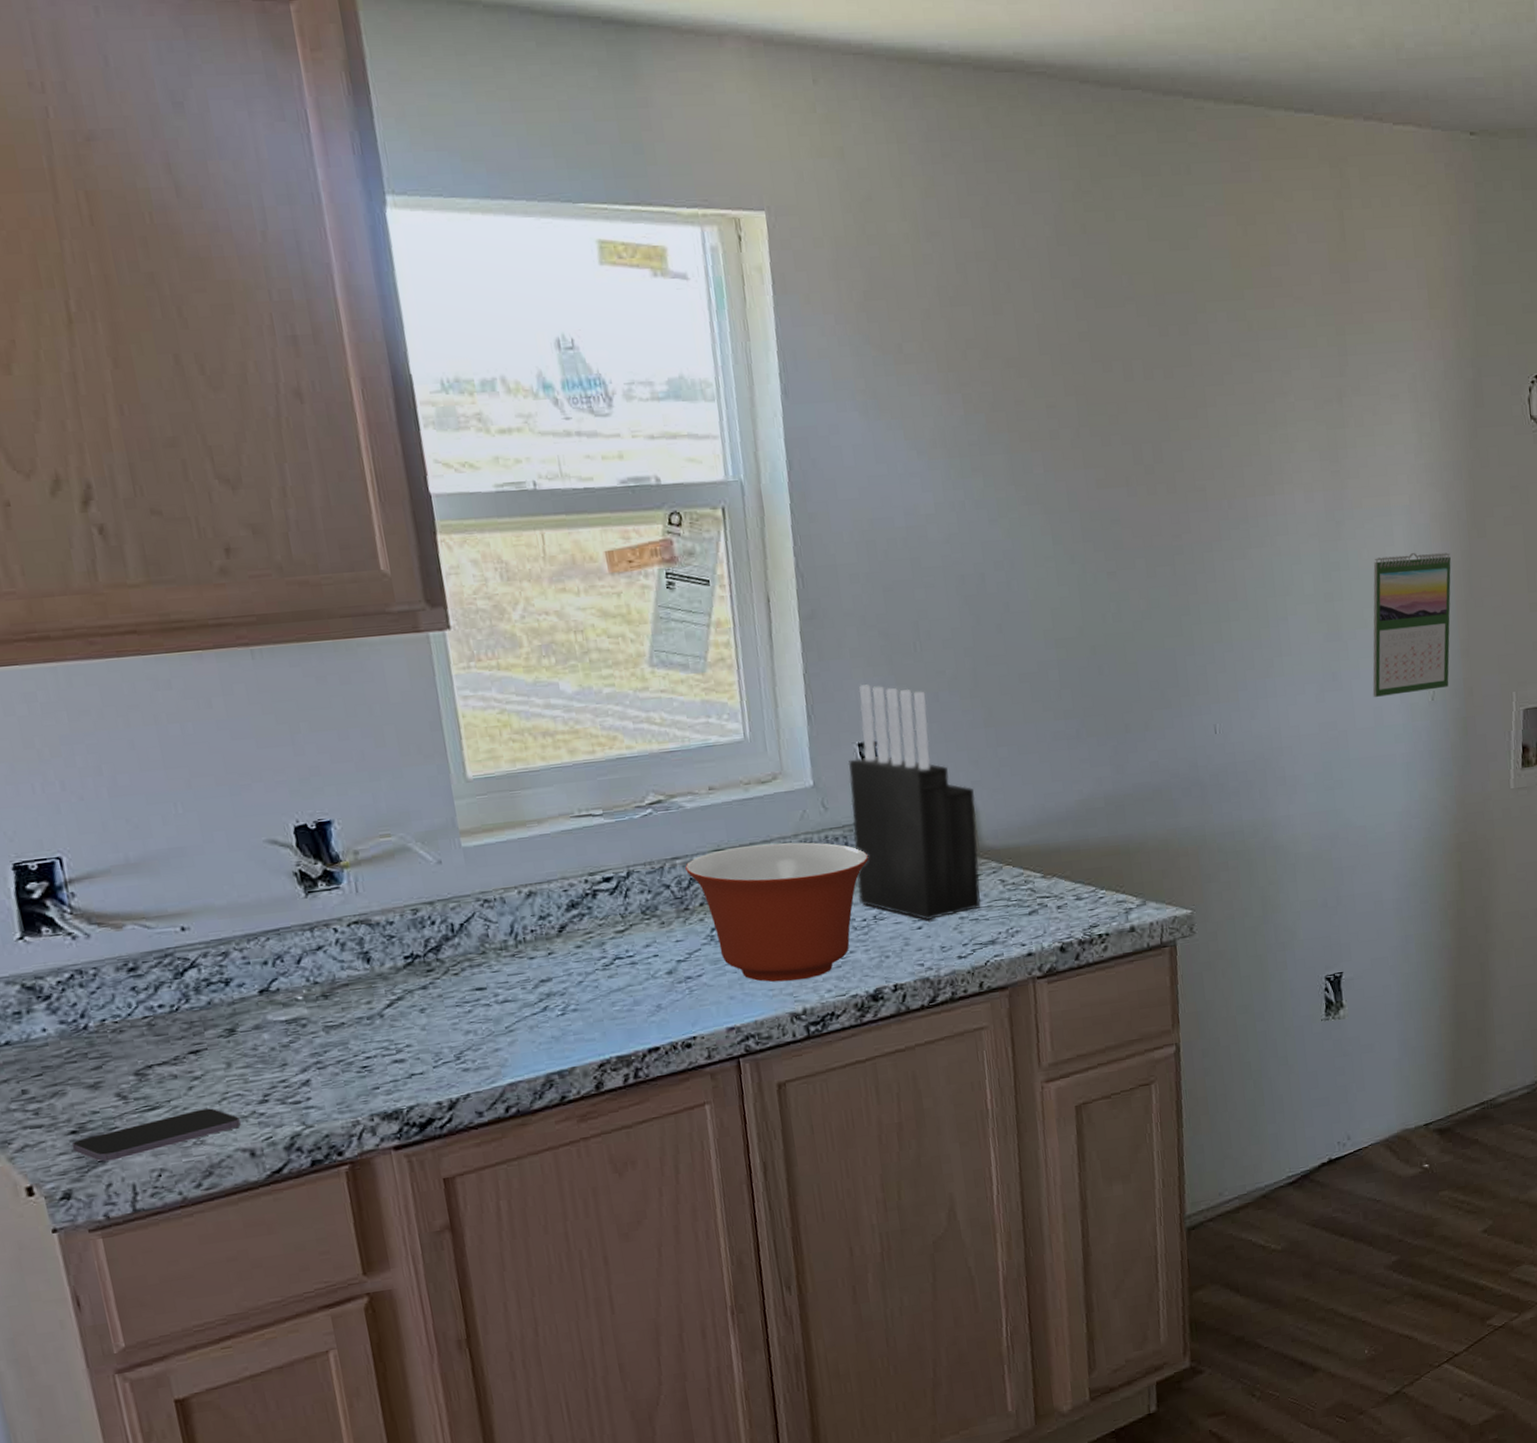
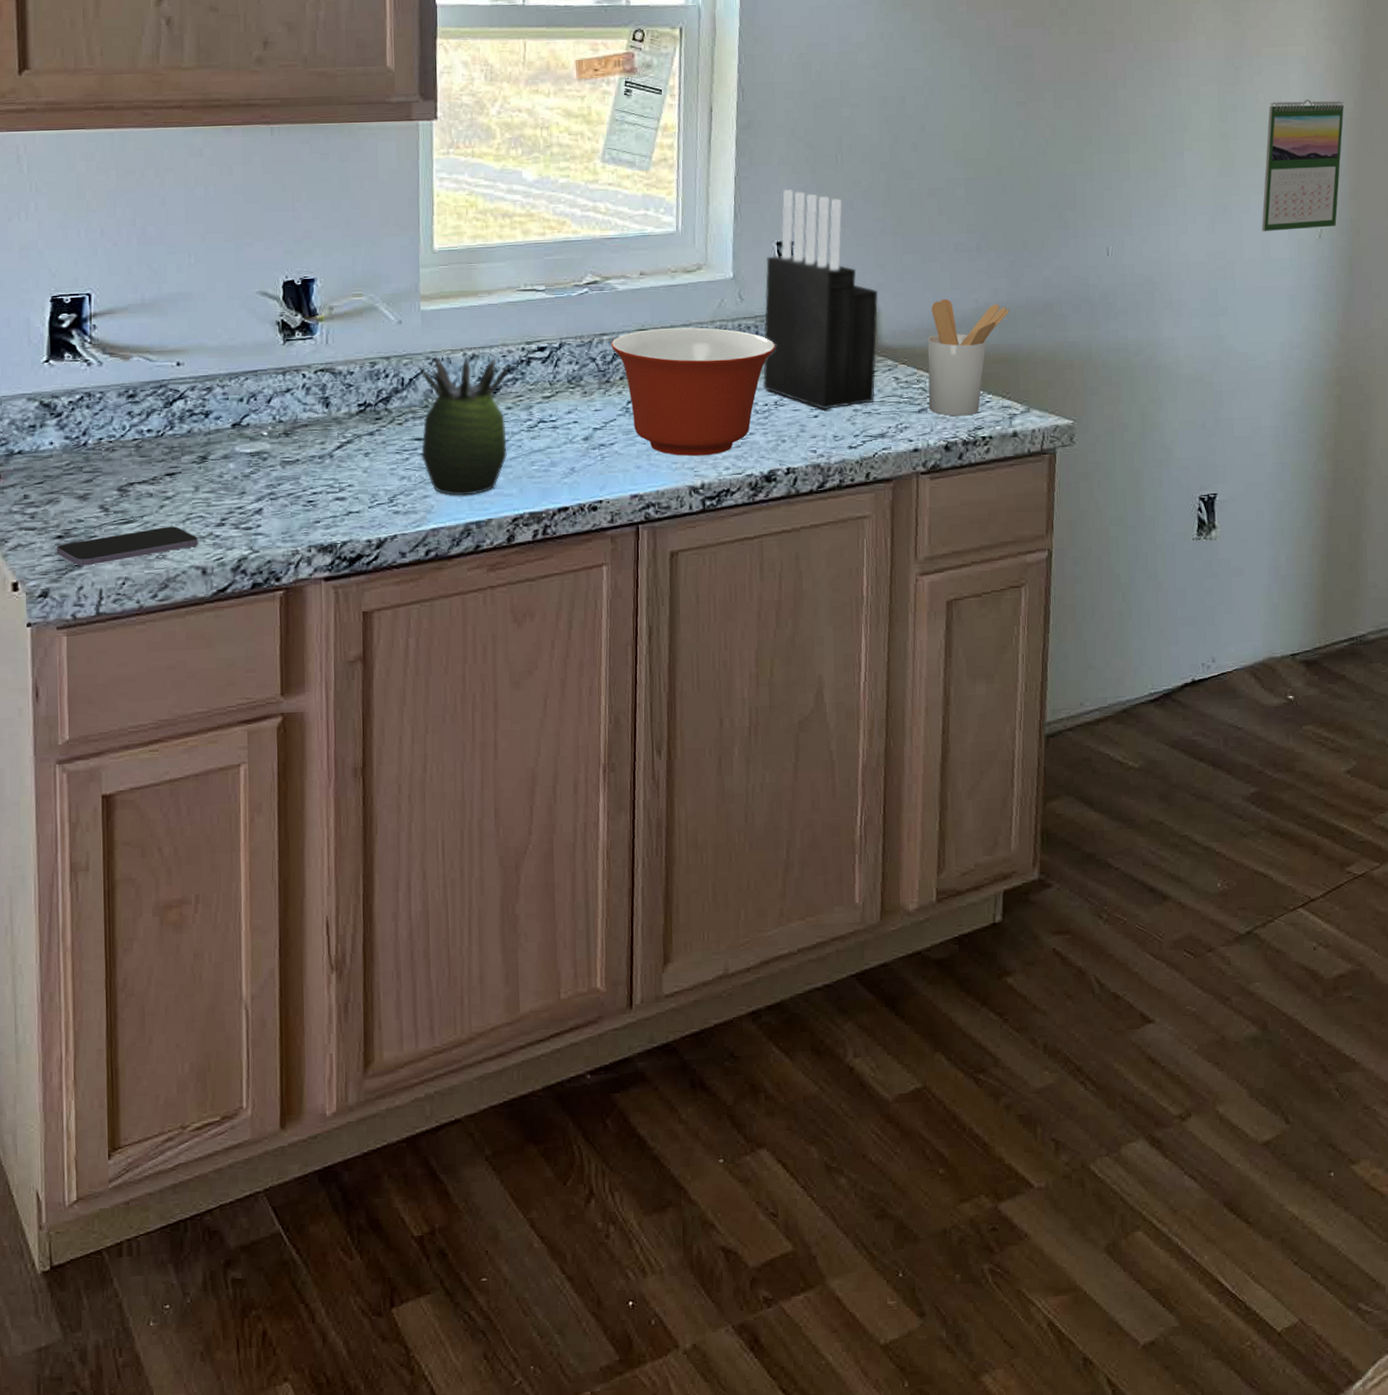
succulent plant: none [466,889,584,1046] -> present [416,353,513,496]
utensil holder: none [1031,792,1117,916] -> present [927,298,1009,416]

